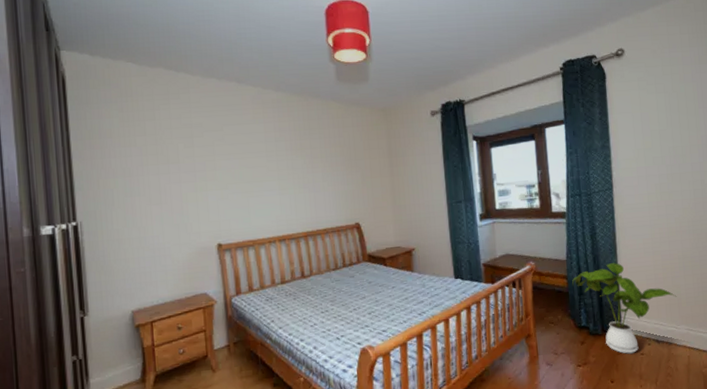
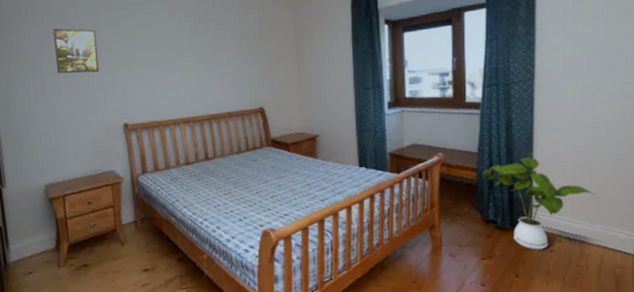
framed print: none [146,149,194,195] -> present [53,28,100,74]

